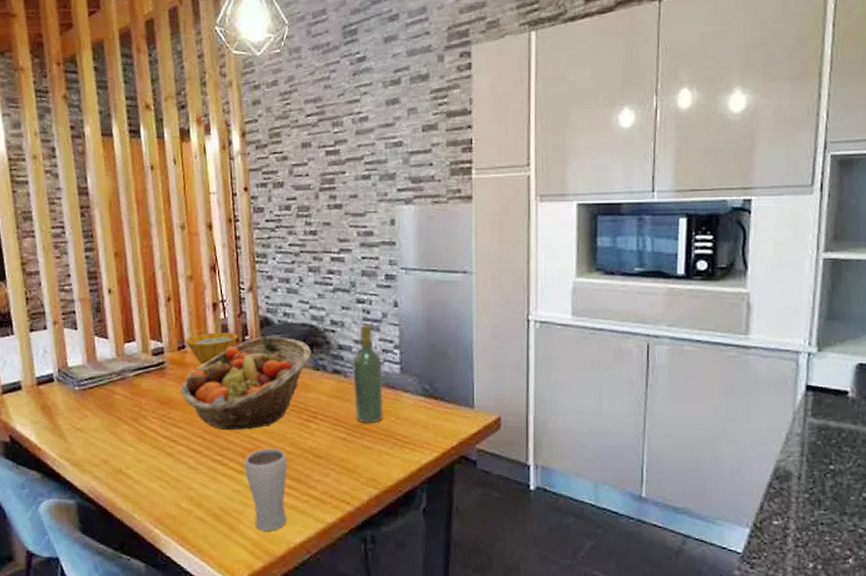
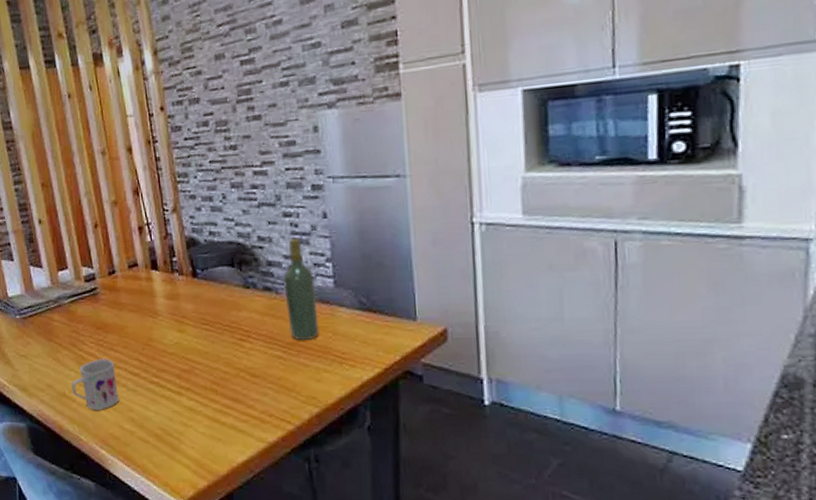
mug: none [129,435,178,488] -> present [71,359,119,410]
fruit basket: present [181,336,311,430] -> none [114,256,240,352]
bowl: present [186,332,238,365] -> none [115,255,166,288]
drinking glass: present [245,448,287,531] -> none [181,369,228,451]

